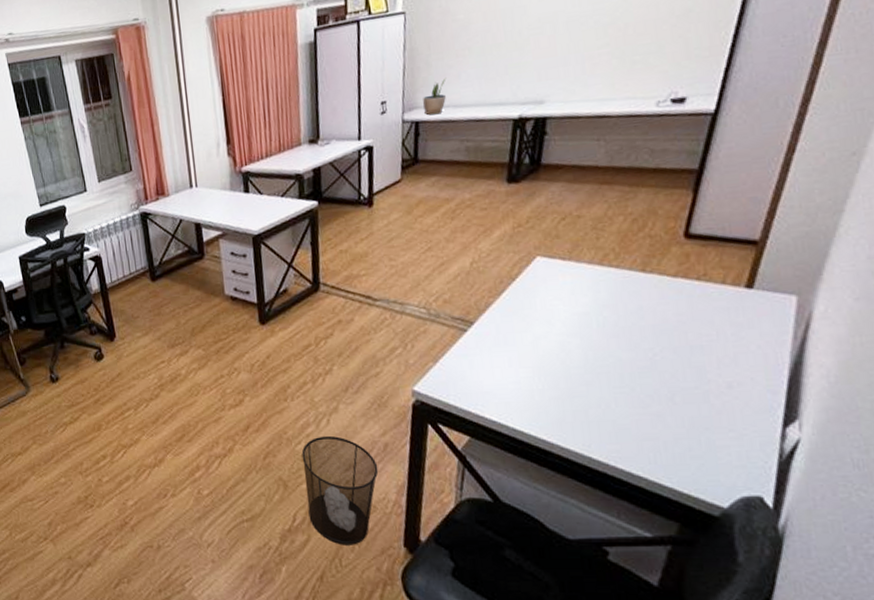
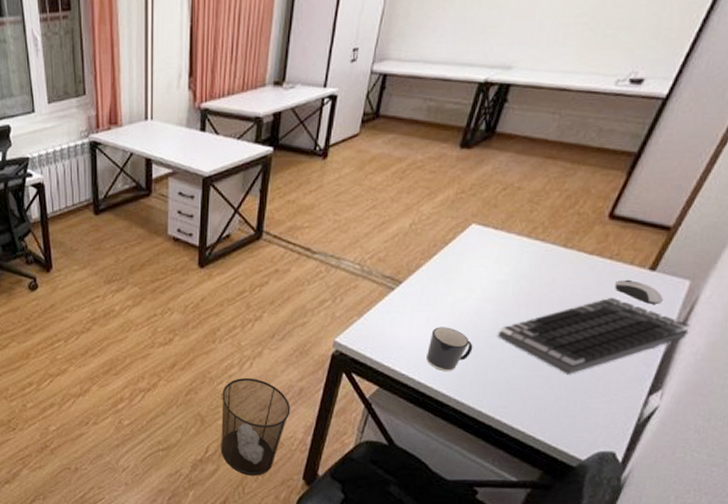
potted plant: present [423,77,446,115] -> none [394,29,423,69]
mug: none [516,366,567,416] -> present [426,327,473,372]
computer keyboard: none [592,320,814,409] -> present [499,297,691,374]
computer mouse: none [710,300,772,325] -> present [615,279,664,304]

